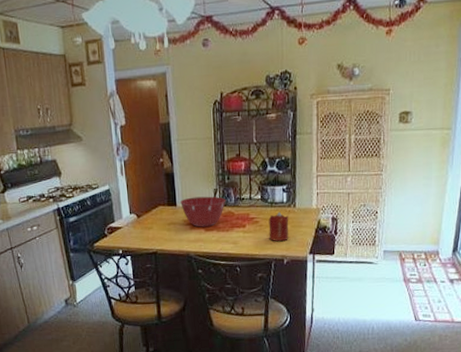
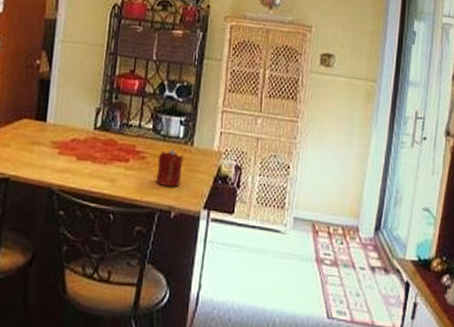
mixing bowl: present [180,196,226,227] -> none [52,113,110,155]

